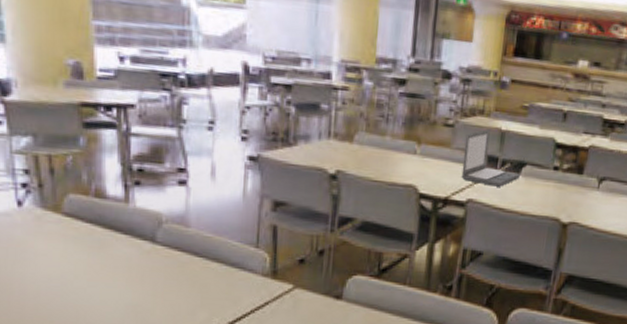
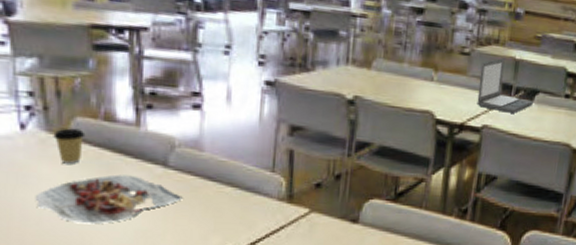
food tray: none [32,250,170,299] -> present [35,174,183,225]
coffee cup: none [48,204,78,240] -> present [53,128,86,164]

